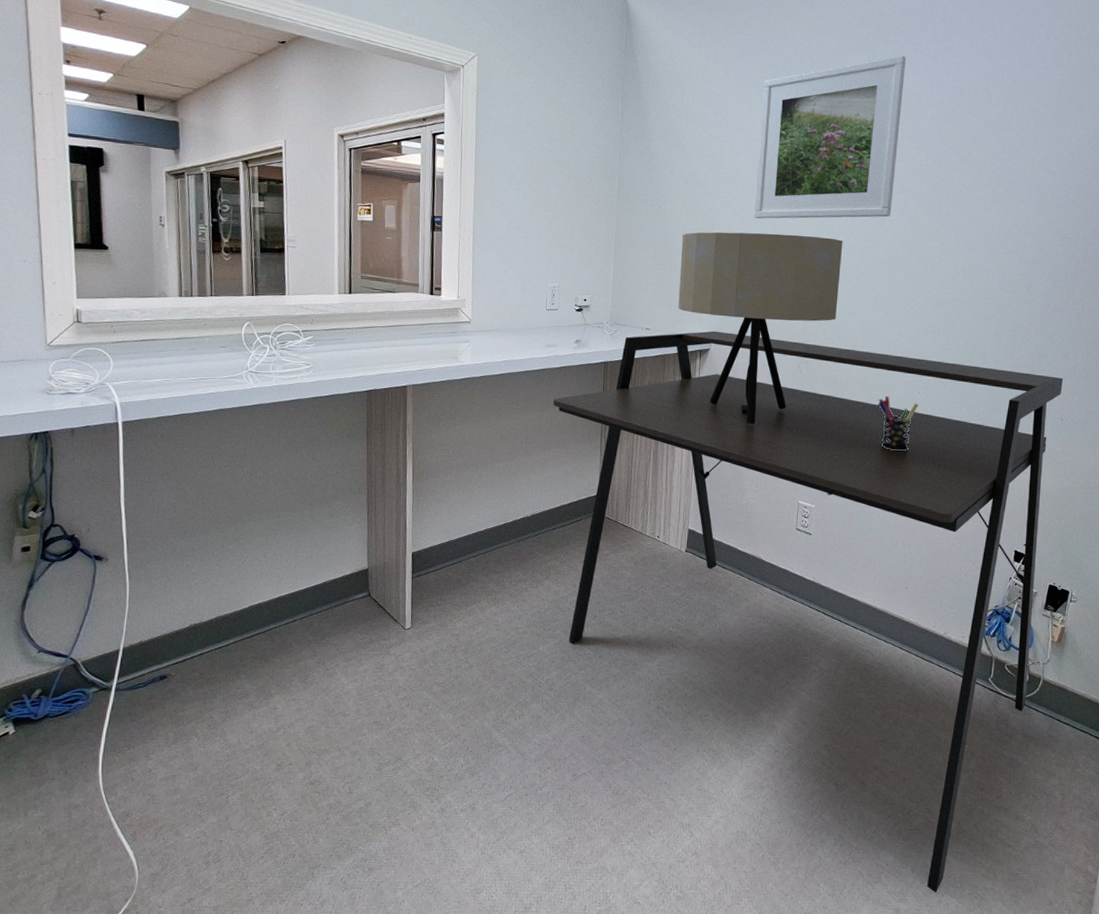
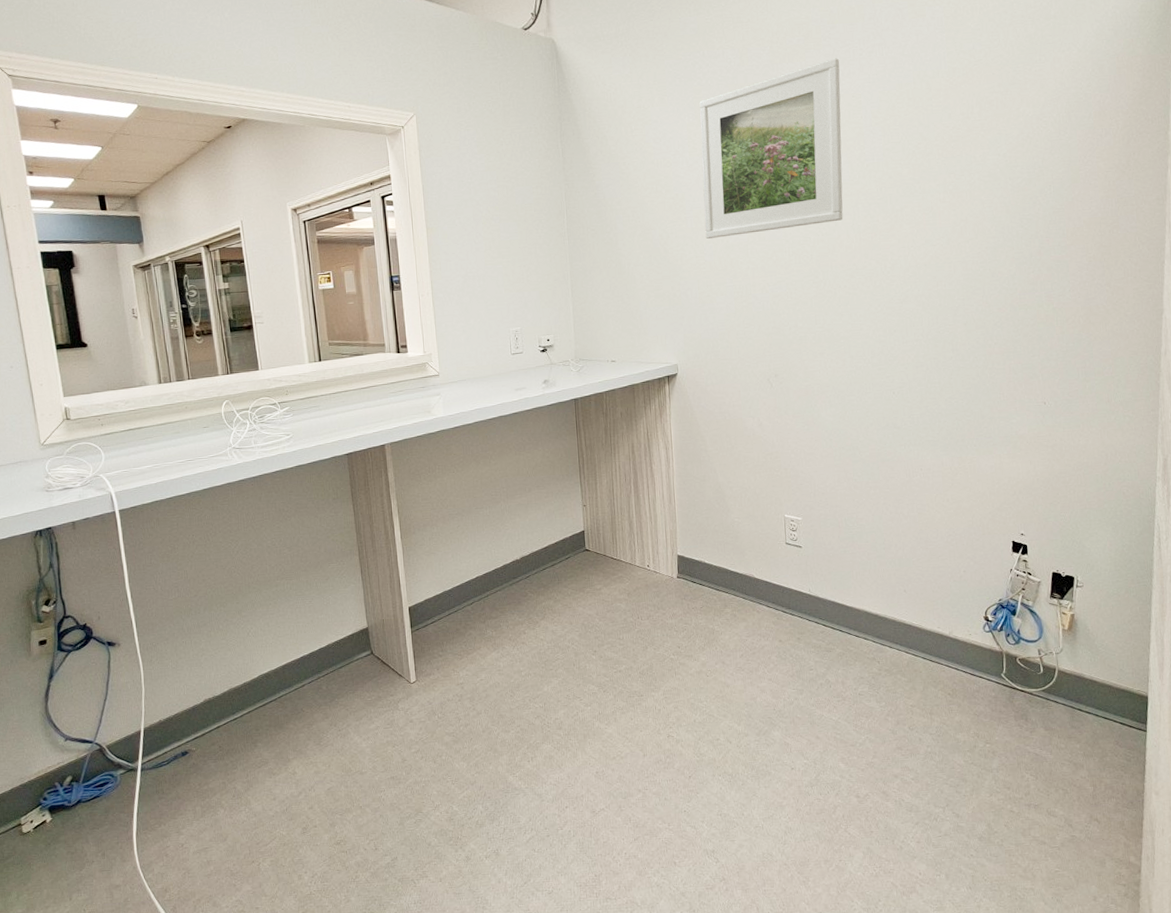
desk: present [553,331,1063,892] -> none [529,355,1044,898]
table lamp: present [678,232,843,424] -> none [637,249,800,444]
pen holder: present [877,396,918,452] -> none [853,400,895,455]

